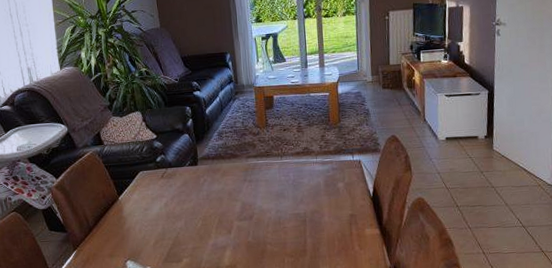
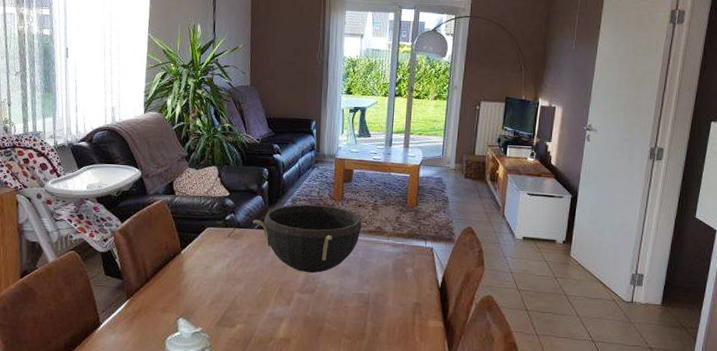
bowl: none [183,134,296,201] -> present [252,203,370,274]

